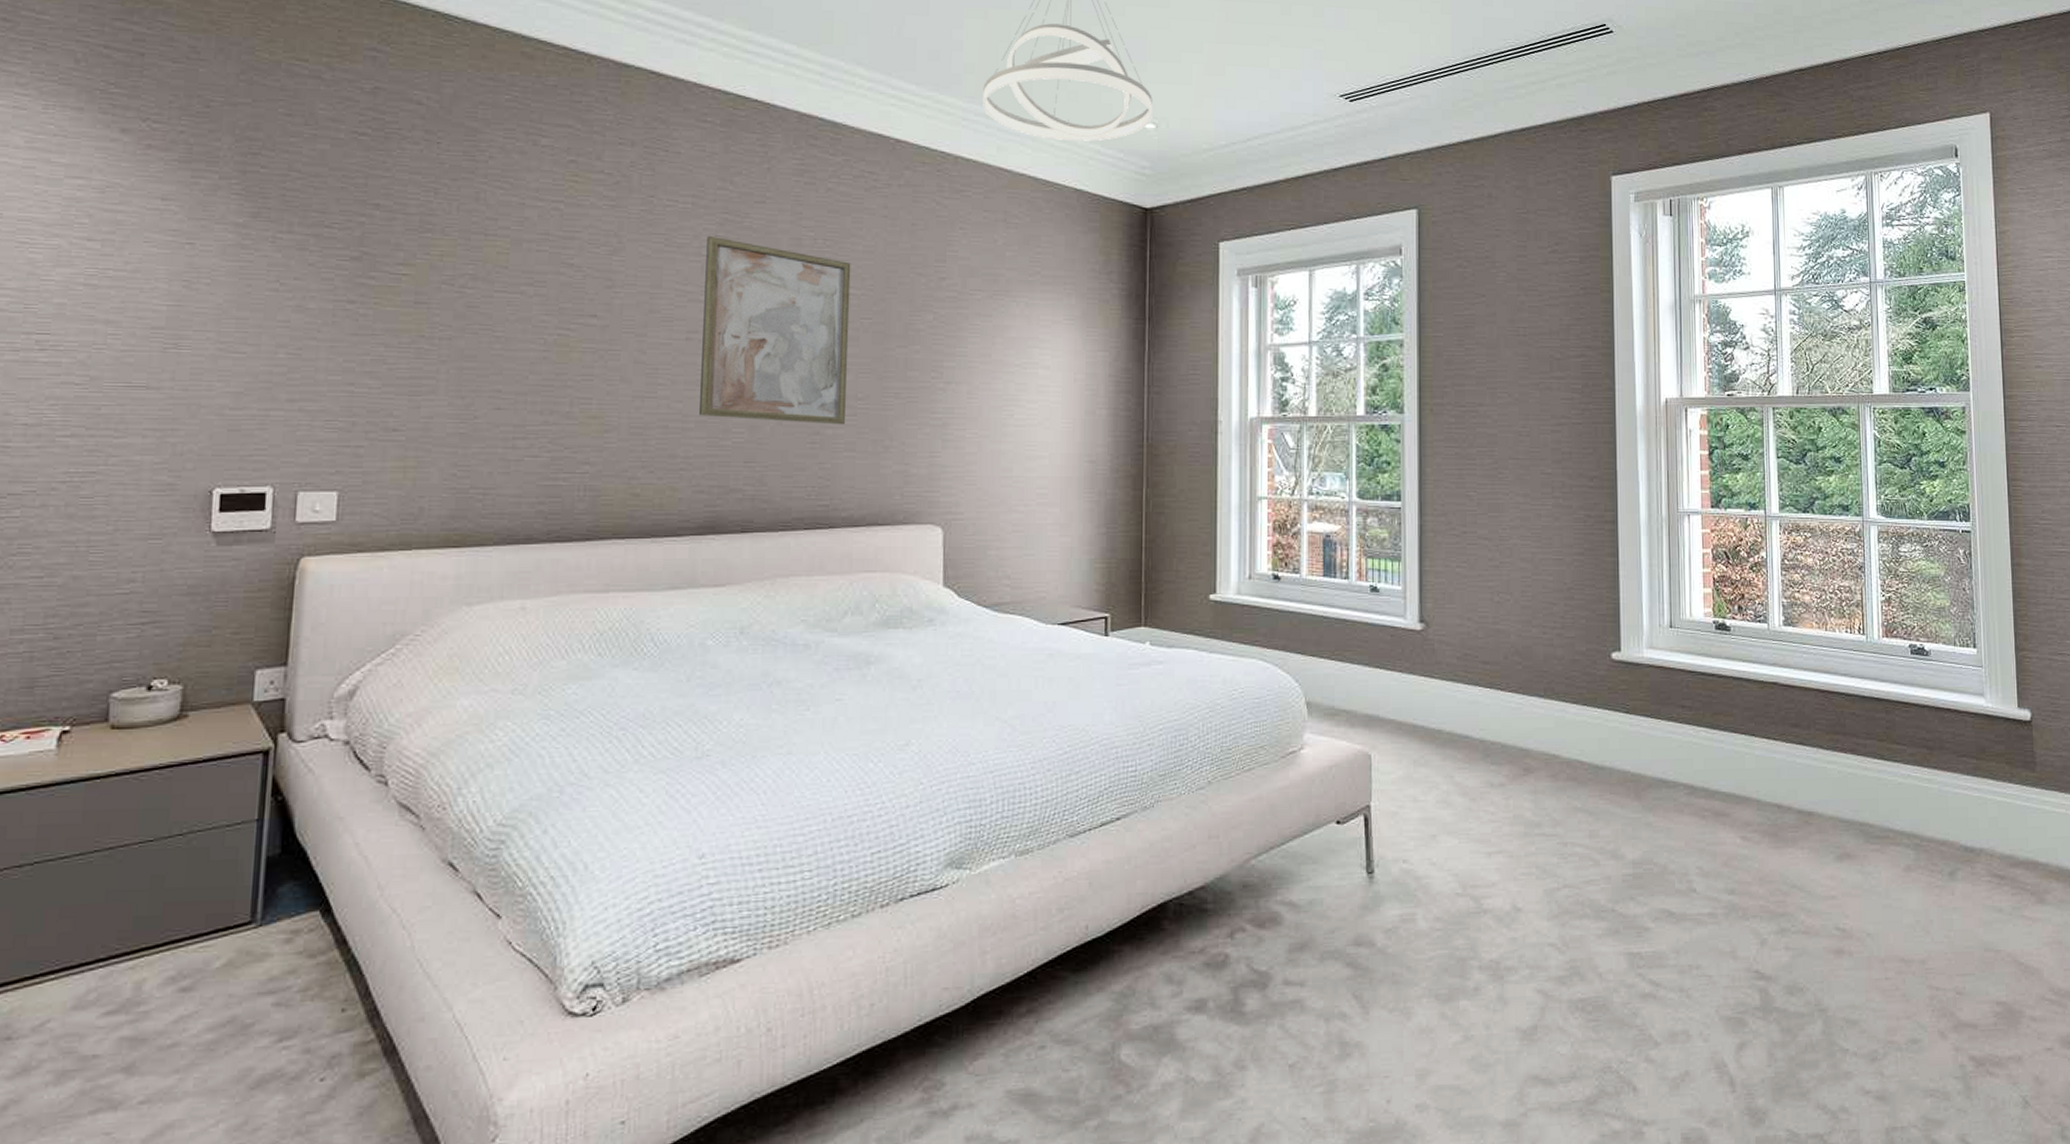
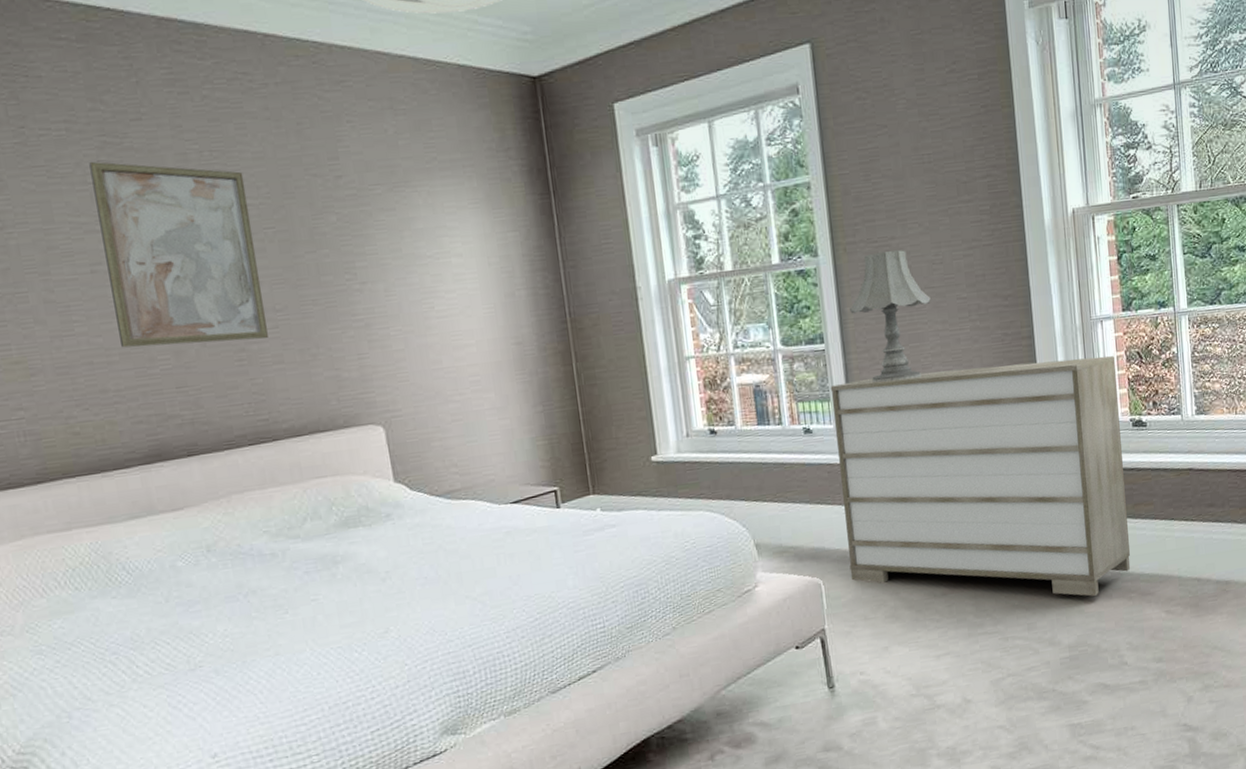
dresser: none [1402,543,1706,809] -> present [830,356,1131,597]
table lamp: none [1431,417,1514,550] -> present [850,250,931,383]

